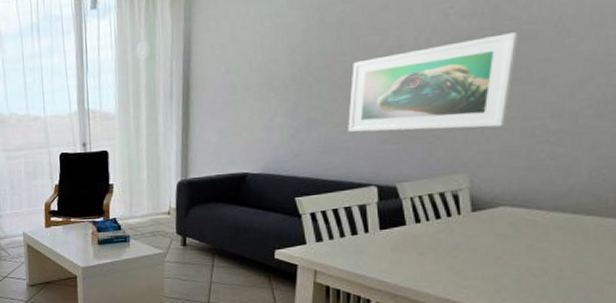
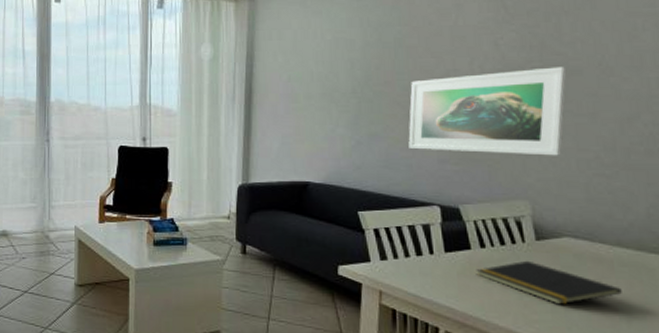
notepad: none [409,231,554,271] -> present [476,260,622,305]

